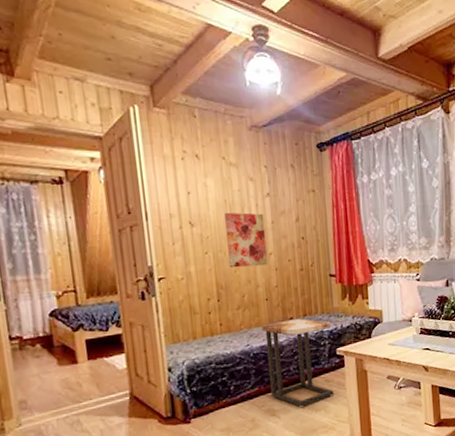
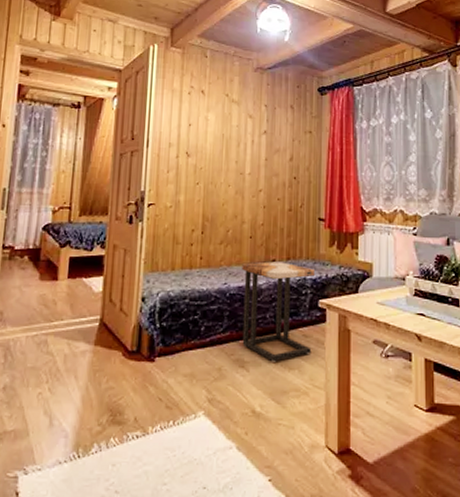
wall art: present [225,212,268,268] -> none [218,146,259,202]

